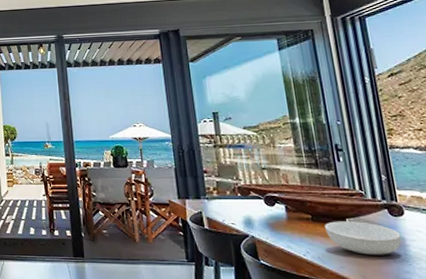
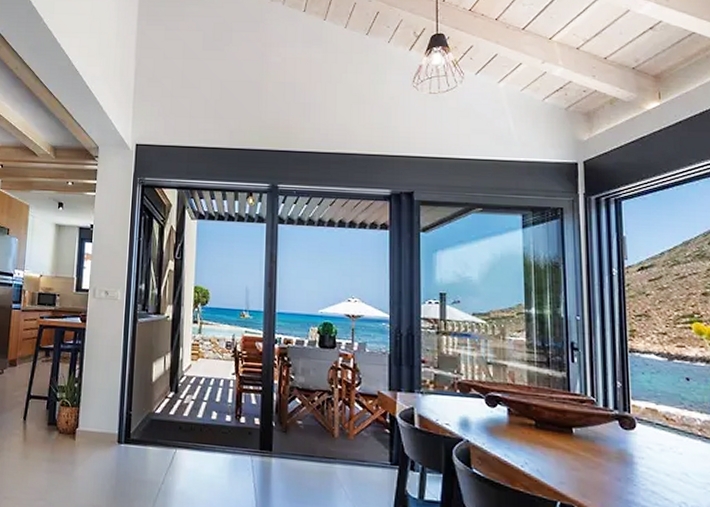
serving bowl: present [324,221,401,255] -> none [547,429,629,473]

